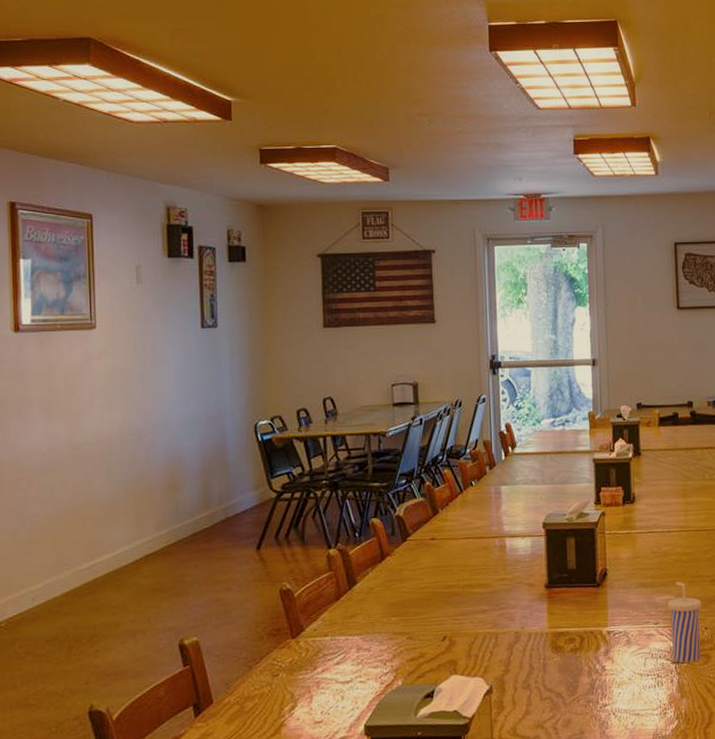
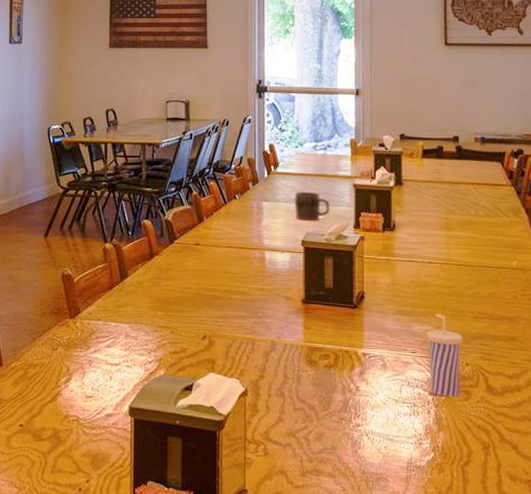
mug: none [533,470,571,502] -> present [294,191,330,221]

